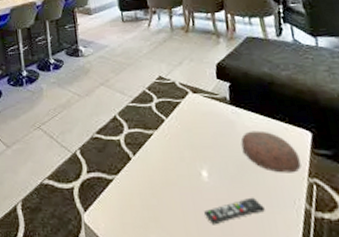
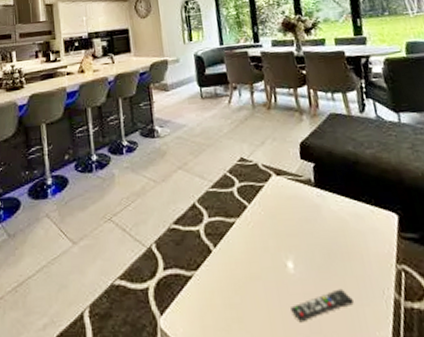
decorative bowl: present [240,130,302,173] -> none [326,214,389,261]

